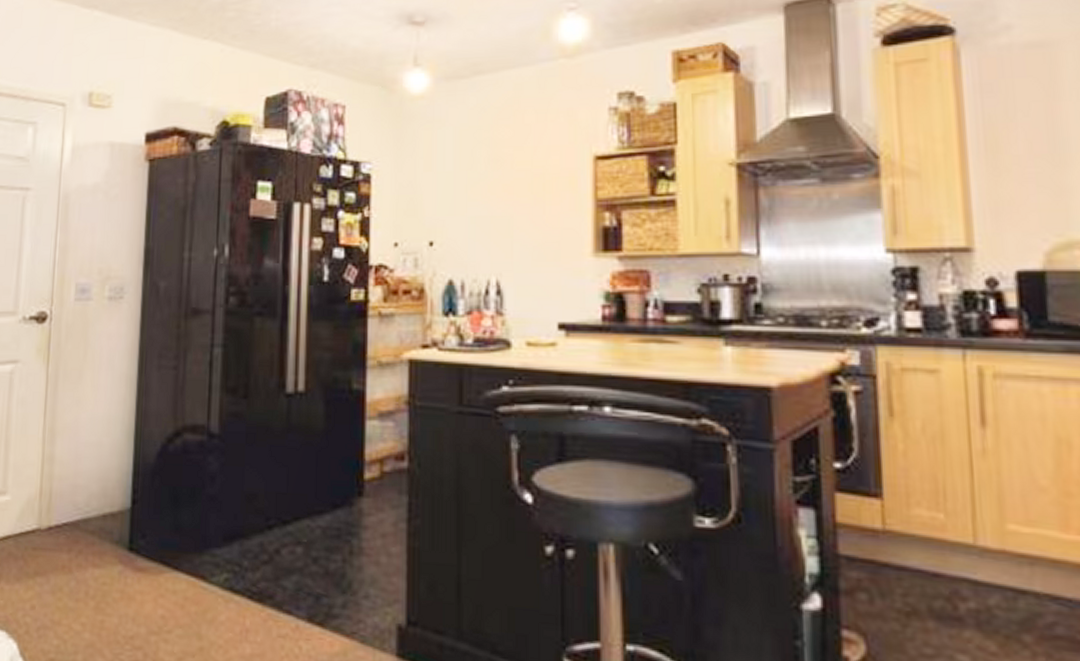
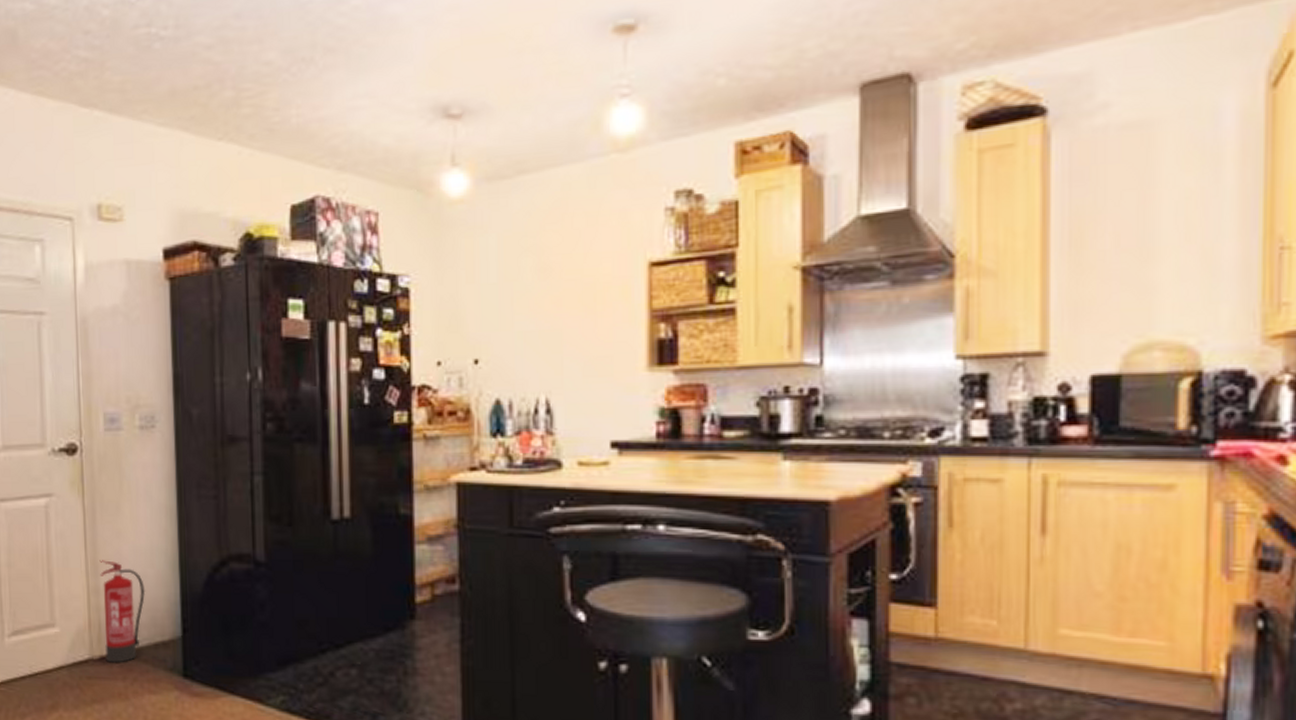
fire extinguisher: none [53,427,100,535] -> present [99,560,146,663]

